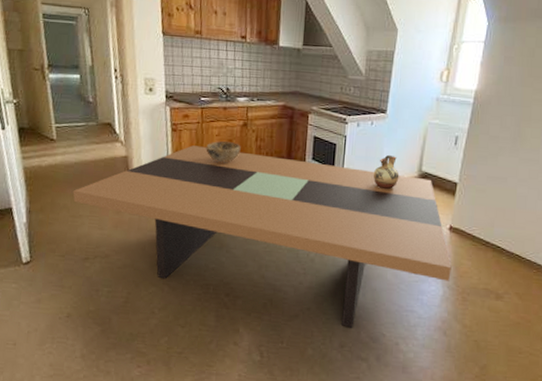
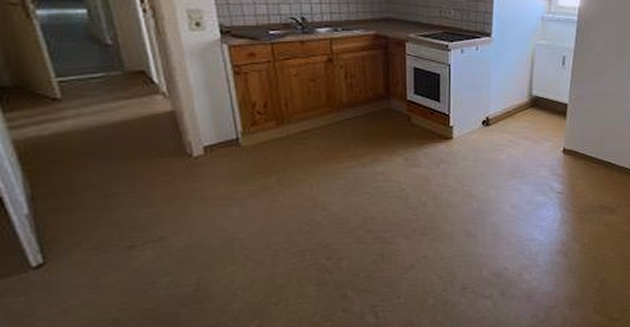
dining table: present [73,145,452,328] -> none [98,90,568,268]
decorative bowl: present [206,141,241,163] -> none [282,82,328,108]
ceramic pitcher: present [373,154,400,190] -> none [482,81,510,119]

